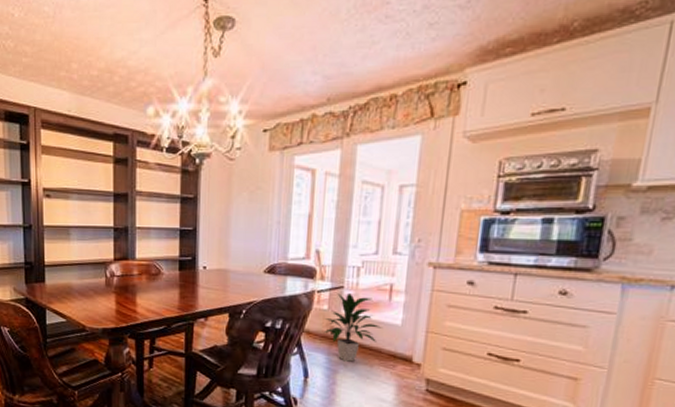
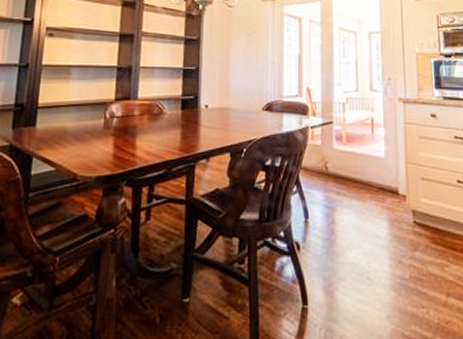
indoor plant: present [323,293,382,362] -> none [319,128,369,198]

